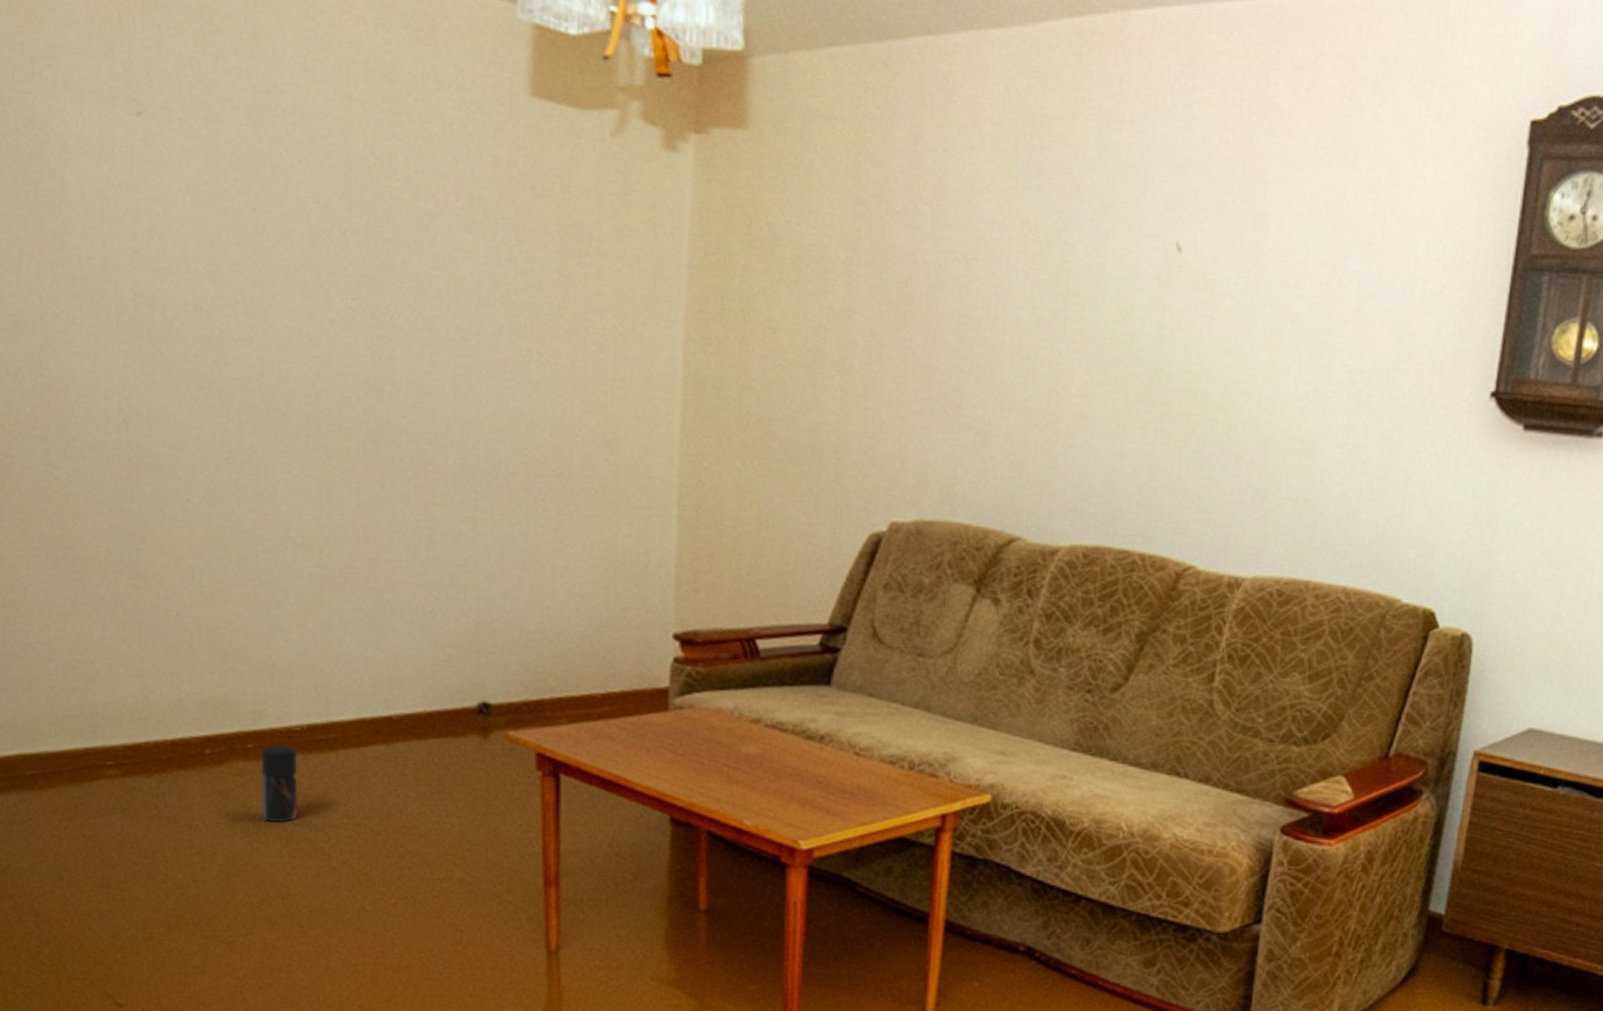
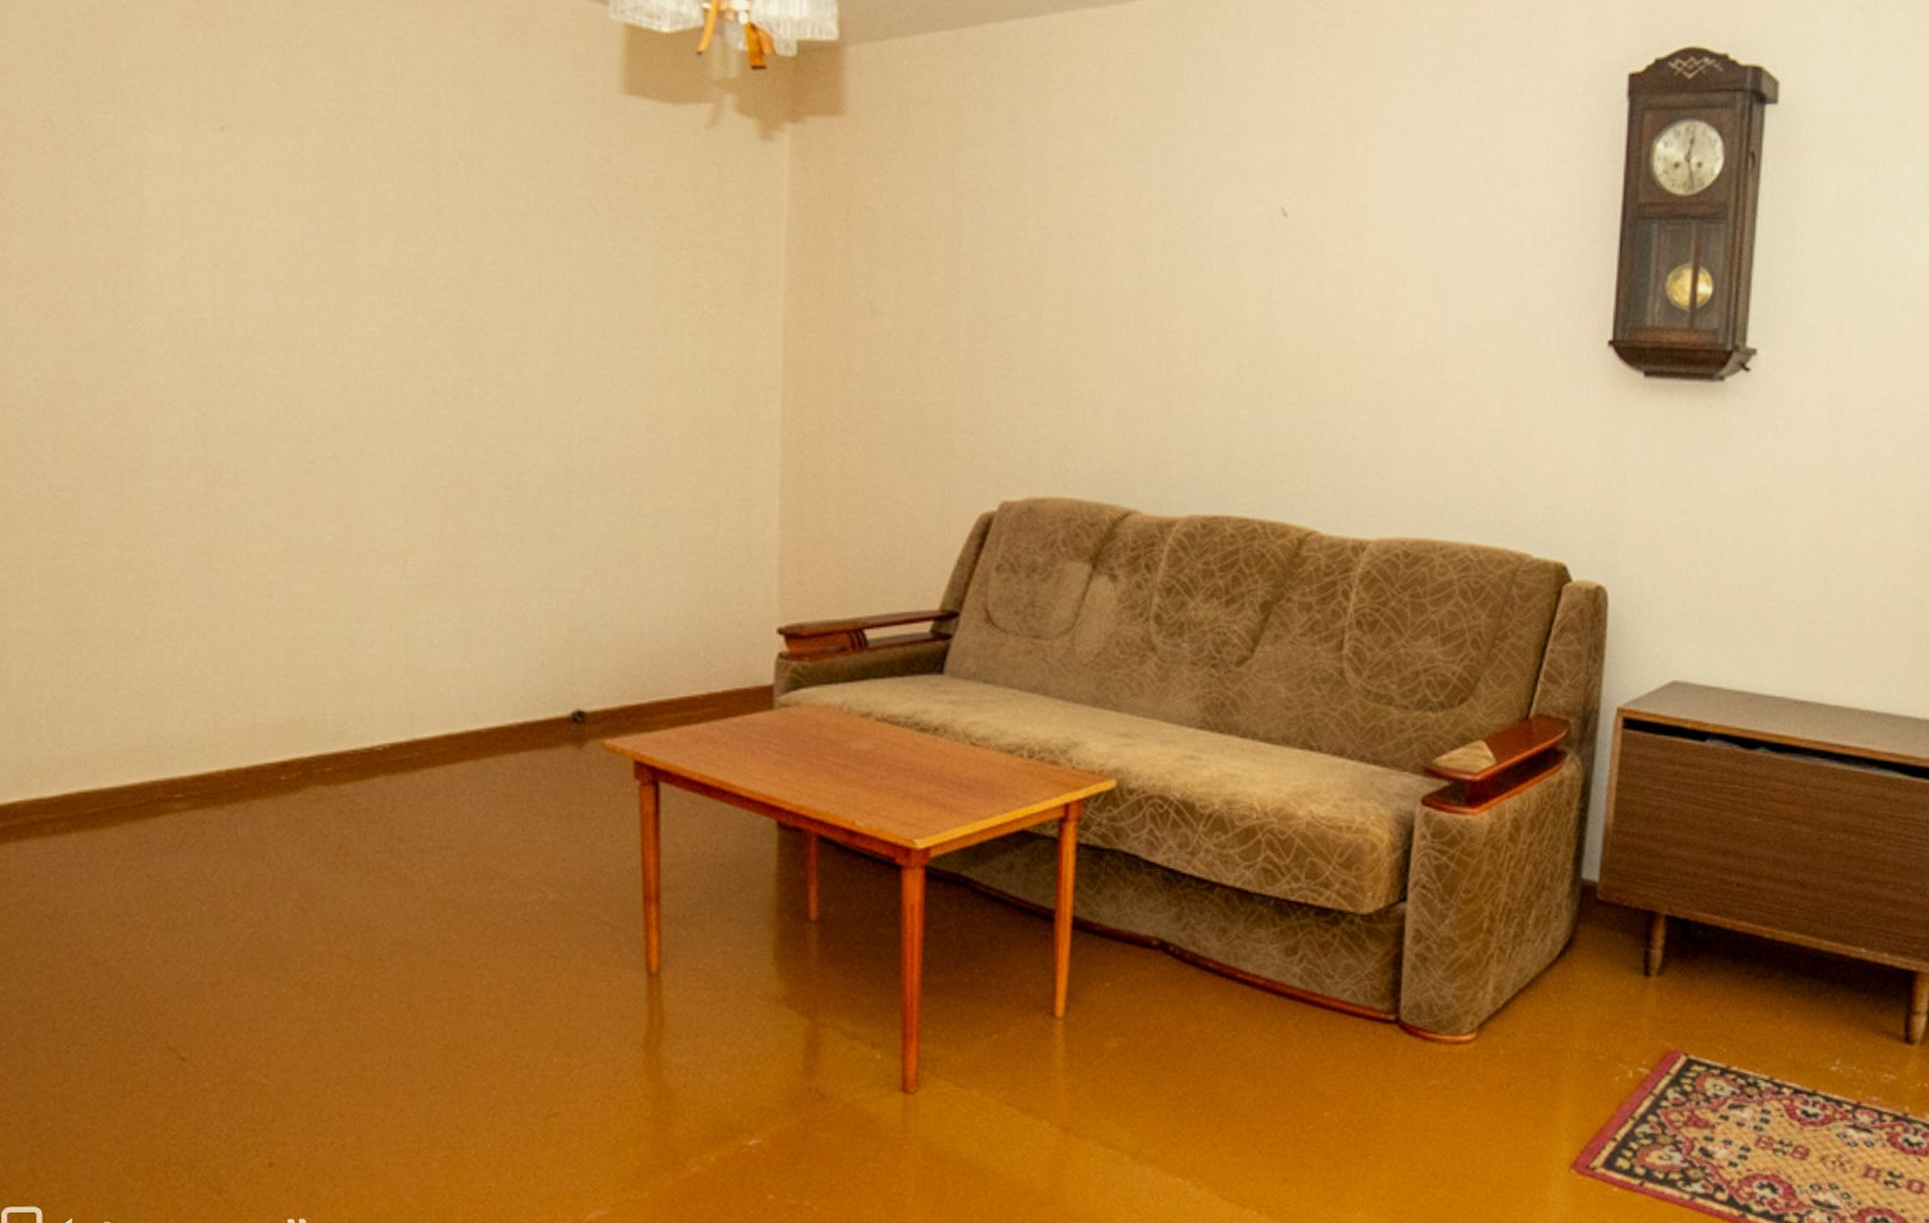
pepper grinder: present [260,745,298,823] -> none [339,767,380,851]

